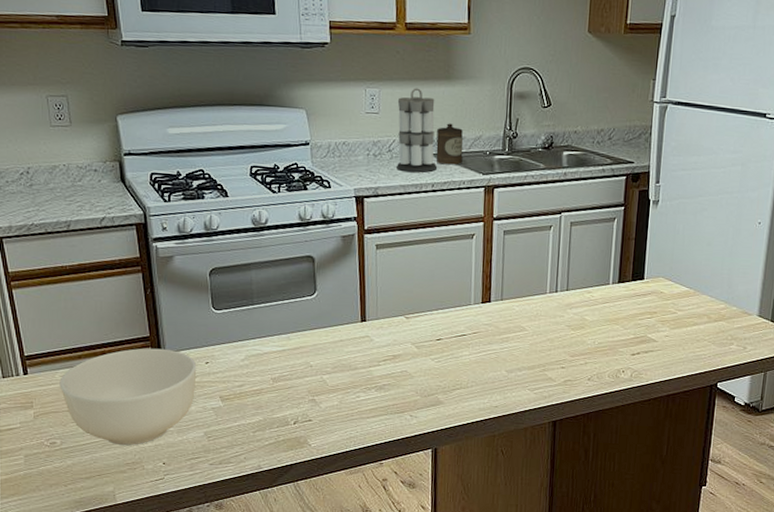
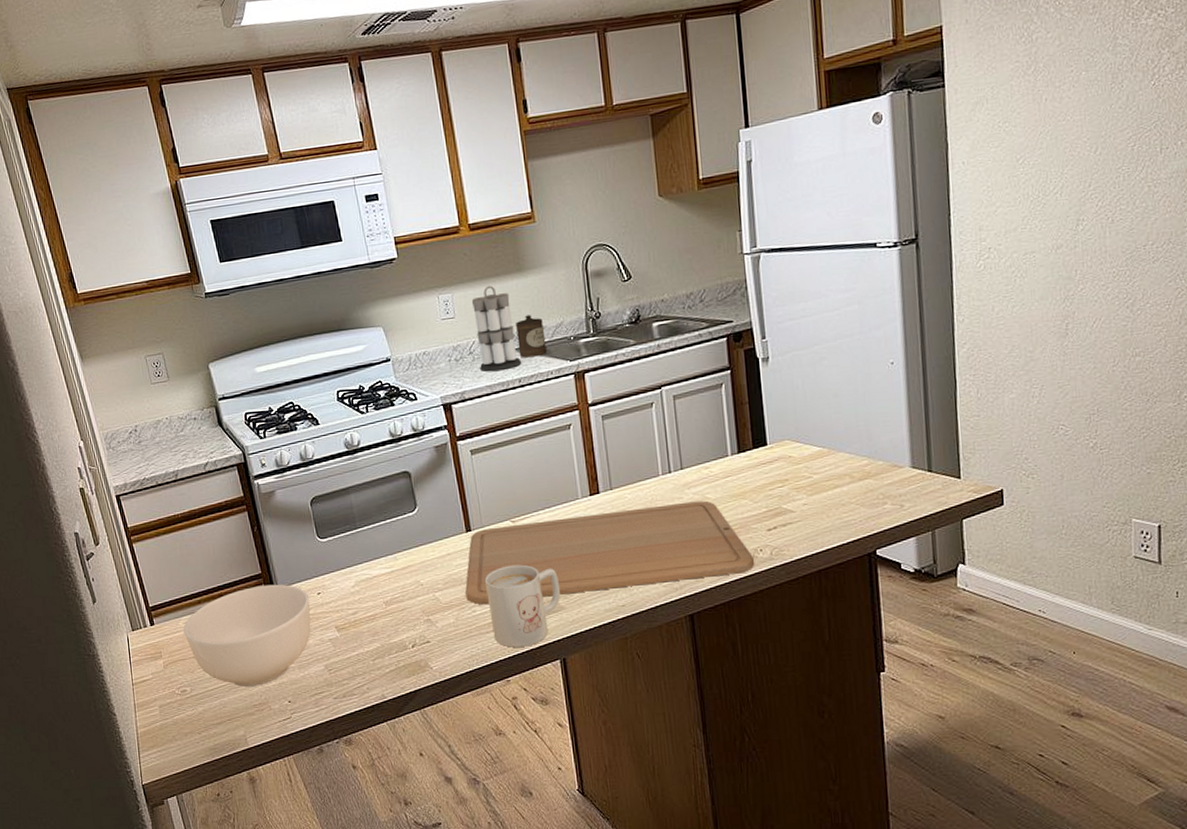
chopping board: none [352,320,617,391] -> present [465,500,755,604]
mug: none [372,358,442,434] -> present [484,564,561,647]

